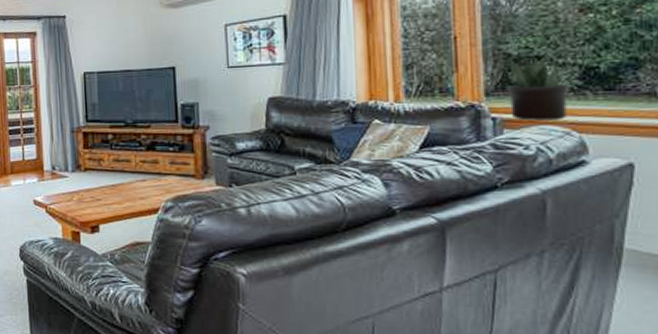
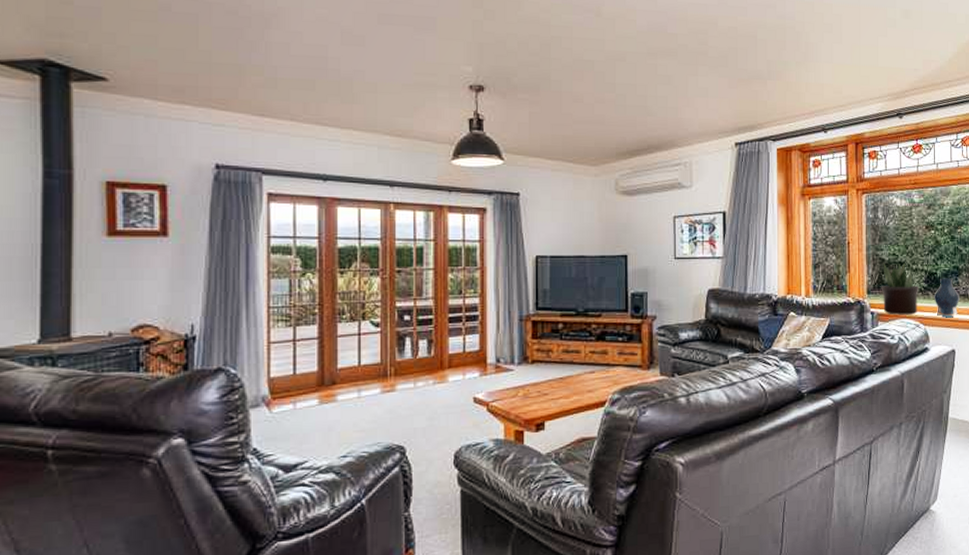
vase: none [595,72,641,123] -> present [934,278,959,318]

